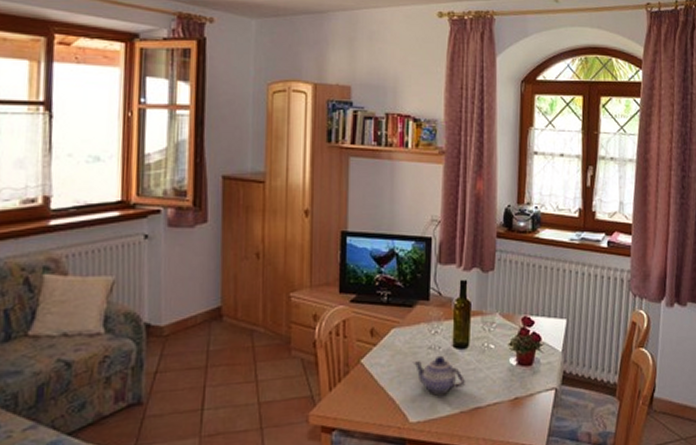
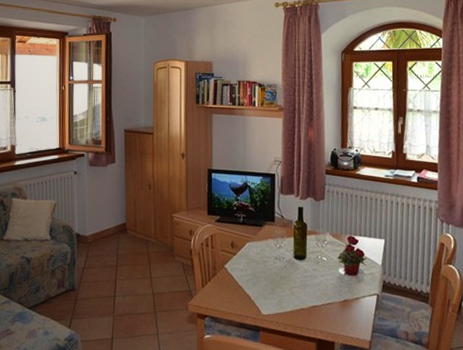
teapot: present [412,355,465,396] -> none [263,264,304,295]

